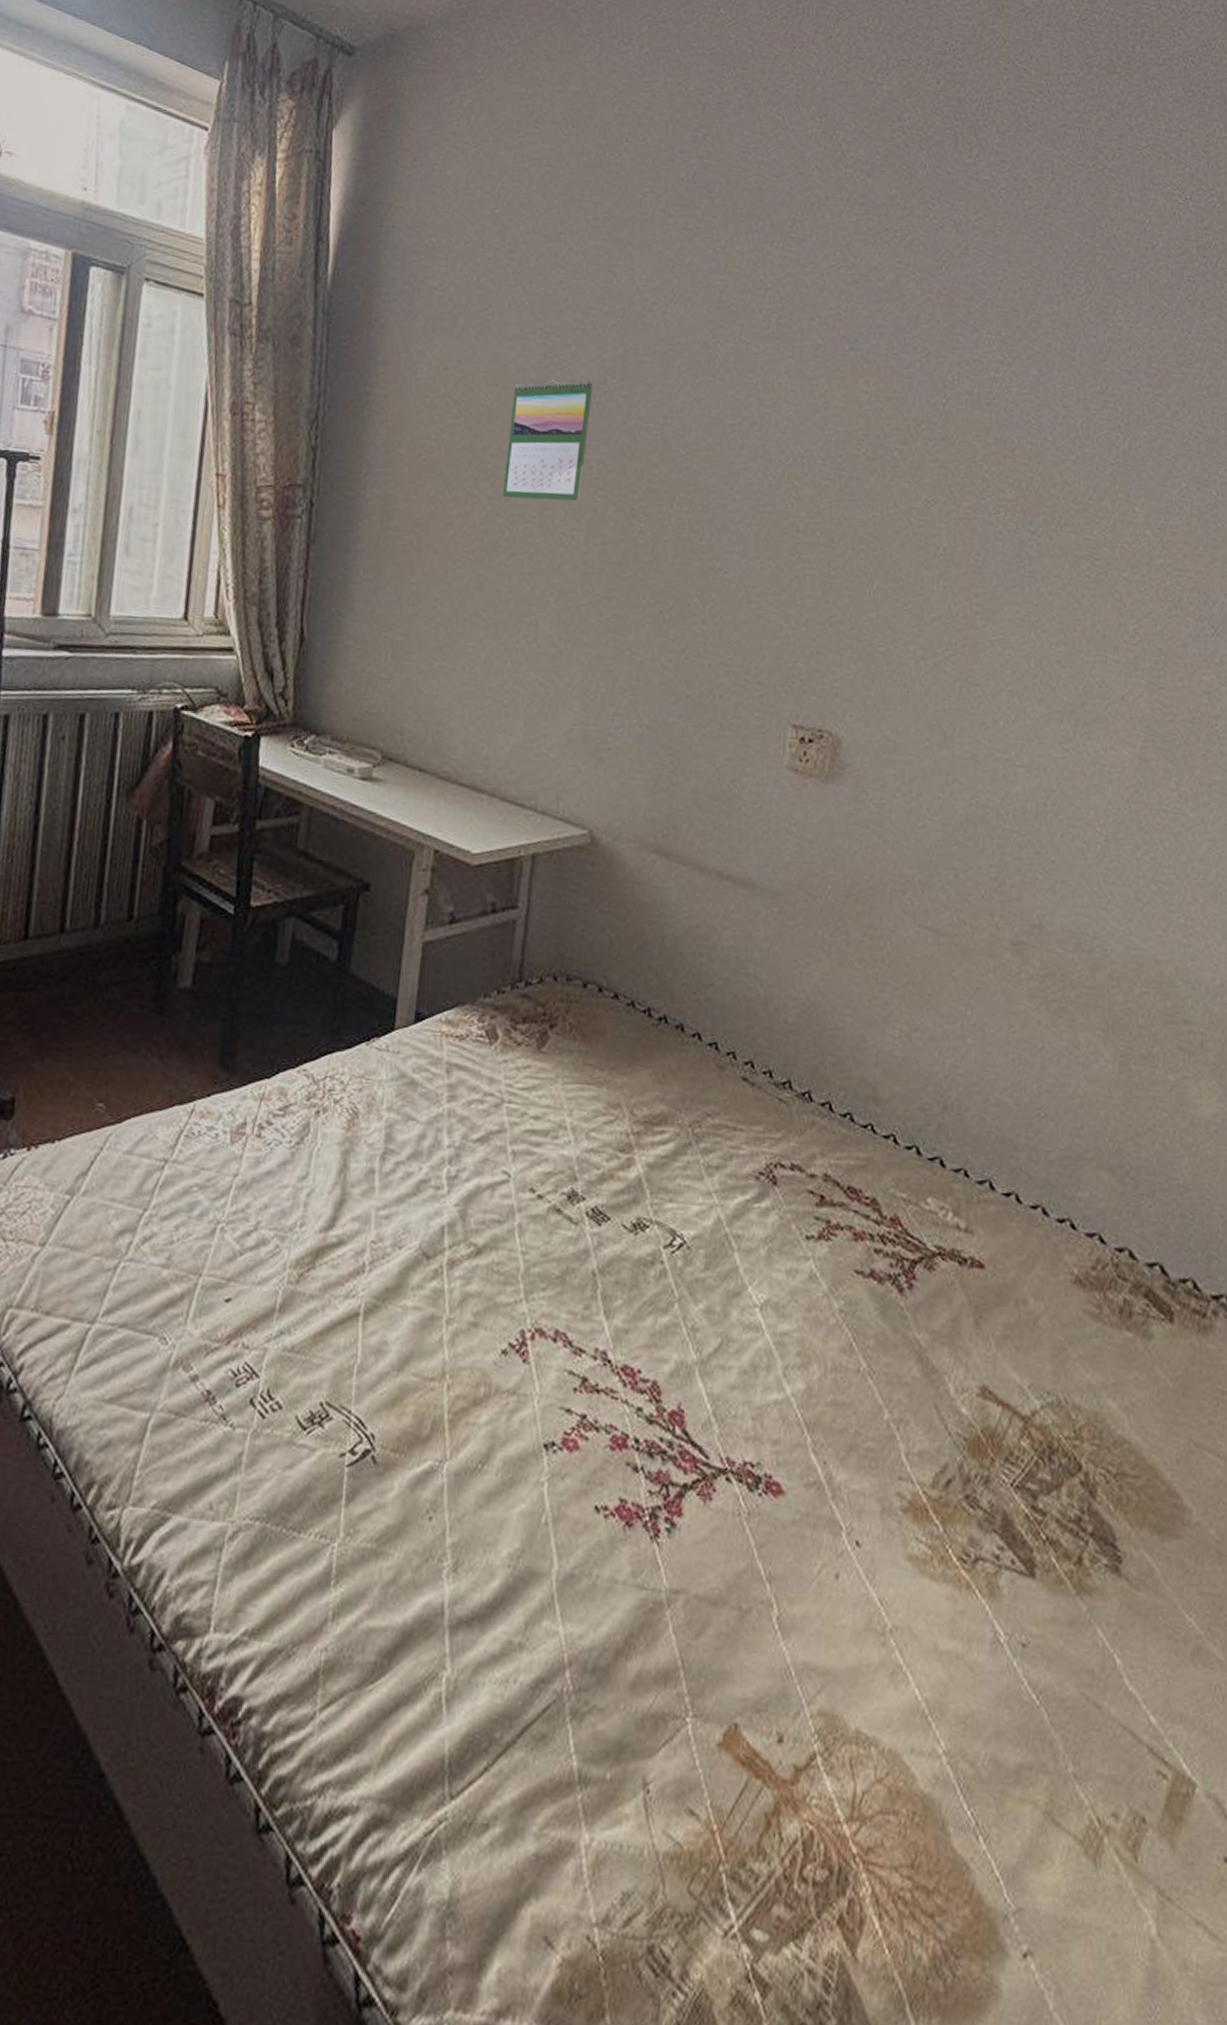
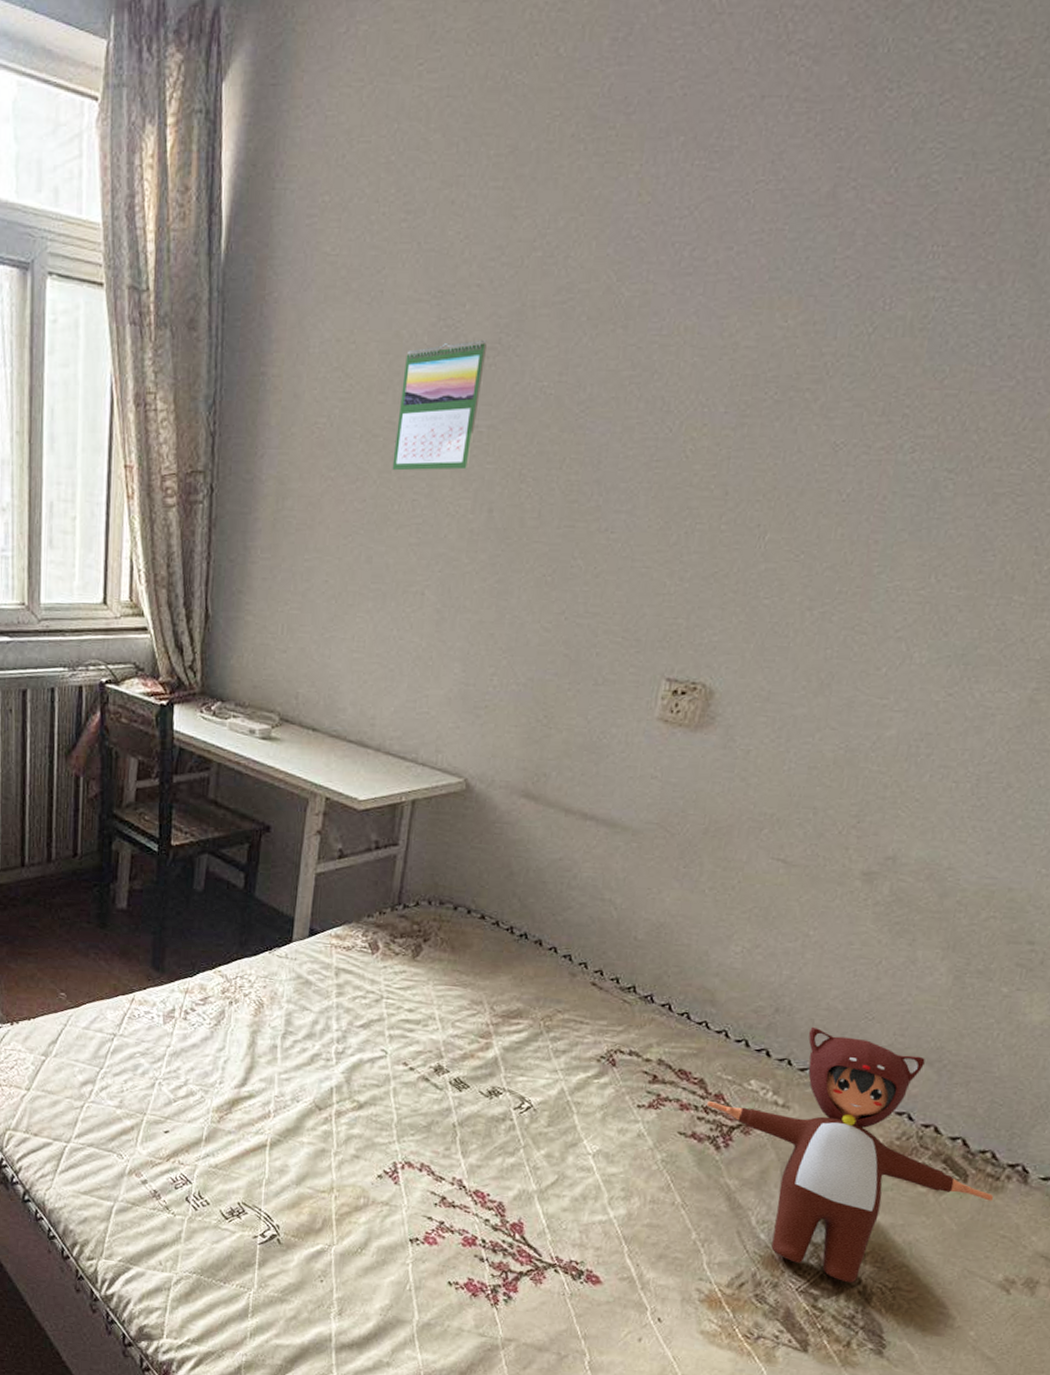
toy figure: none [883,1127,1205,1471] -> present [707,1026,994,1283]

